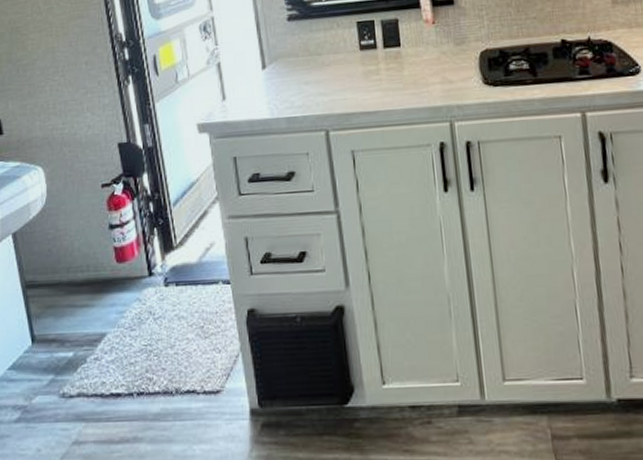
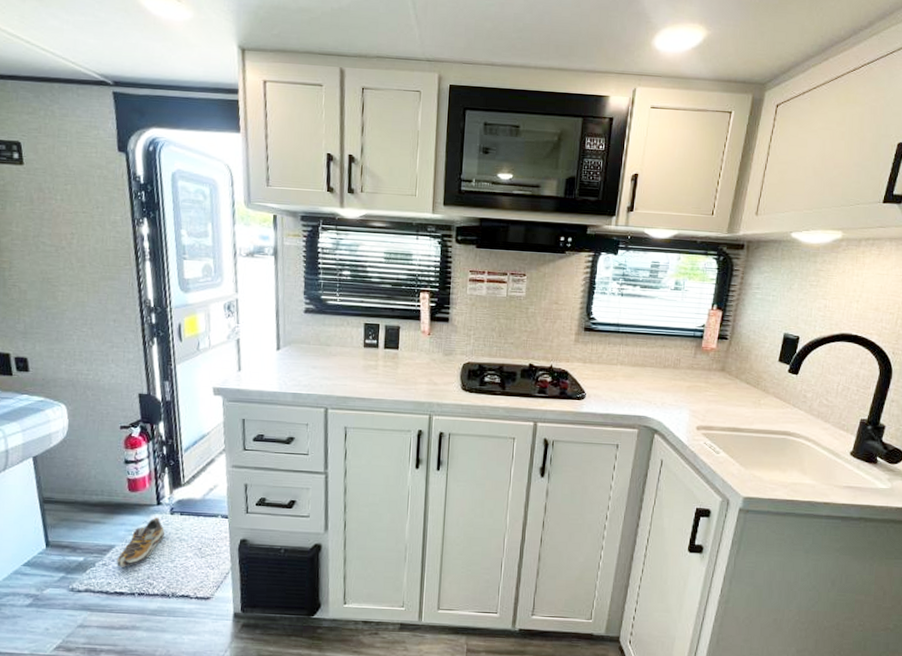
shoe: none [110,292,161,362] -> present [117,518,166,568]

